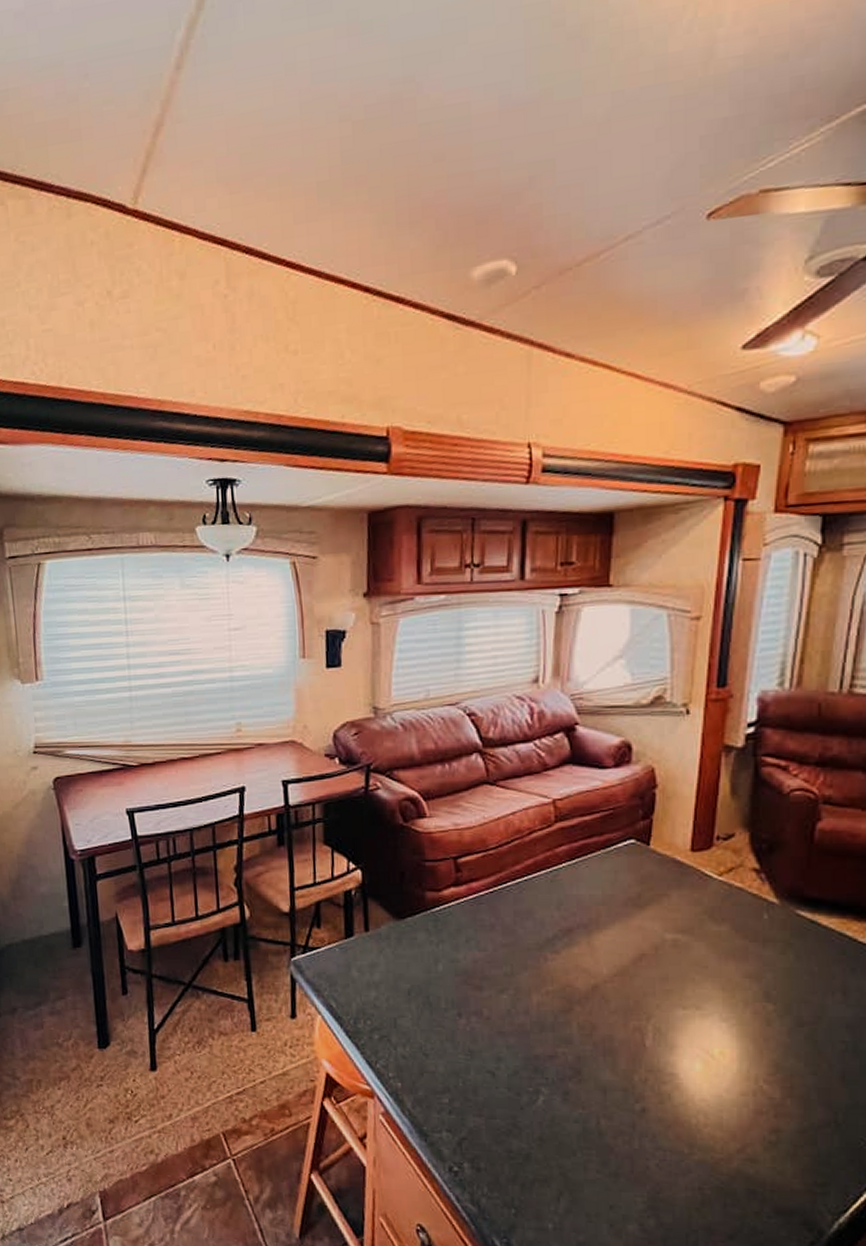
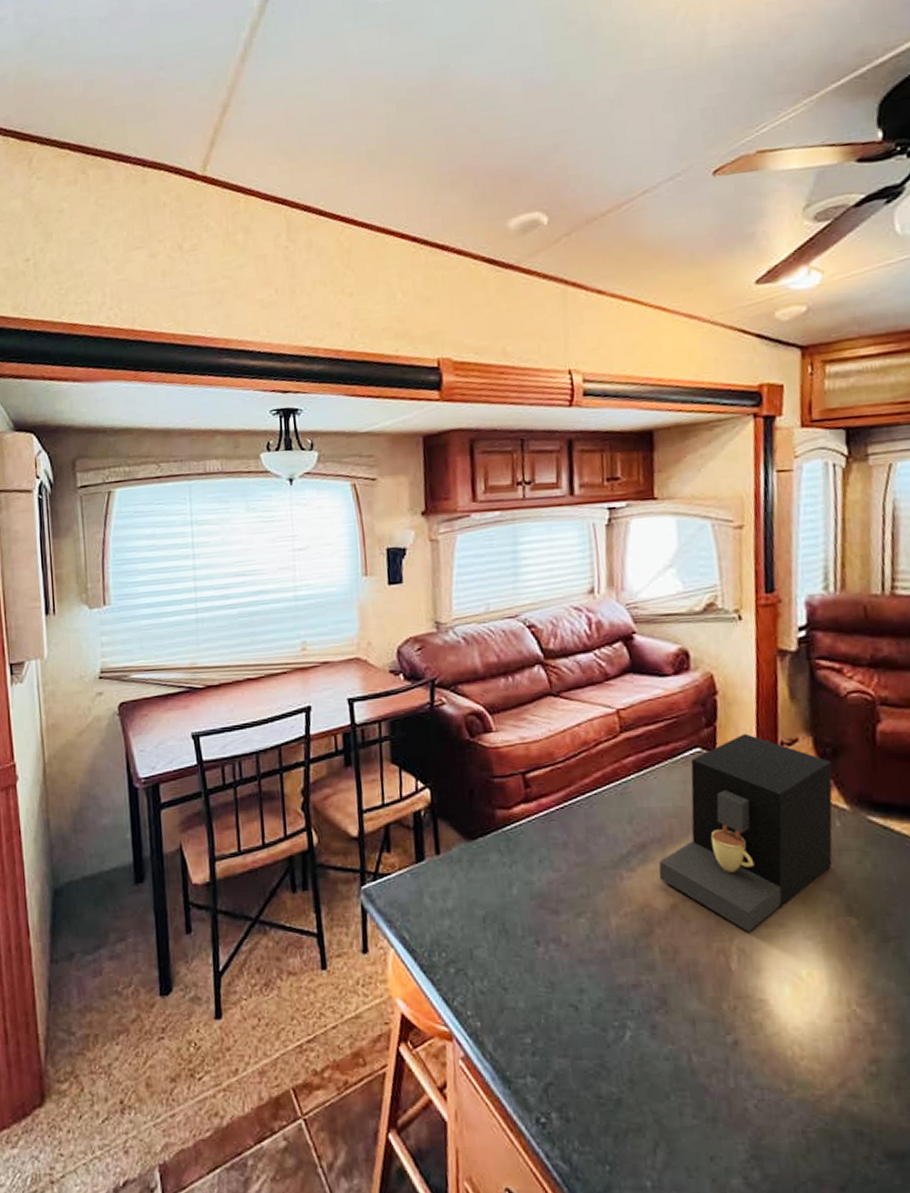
coffee maker: none [582,827,767,1013] -> present [658,733,833,932]

